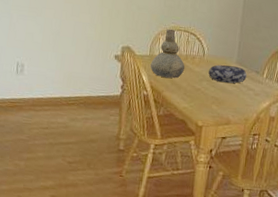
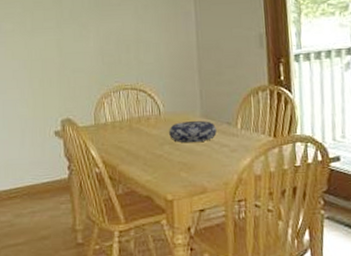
vase: present [150,29,185,79] -> none [97,90,140,149]

